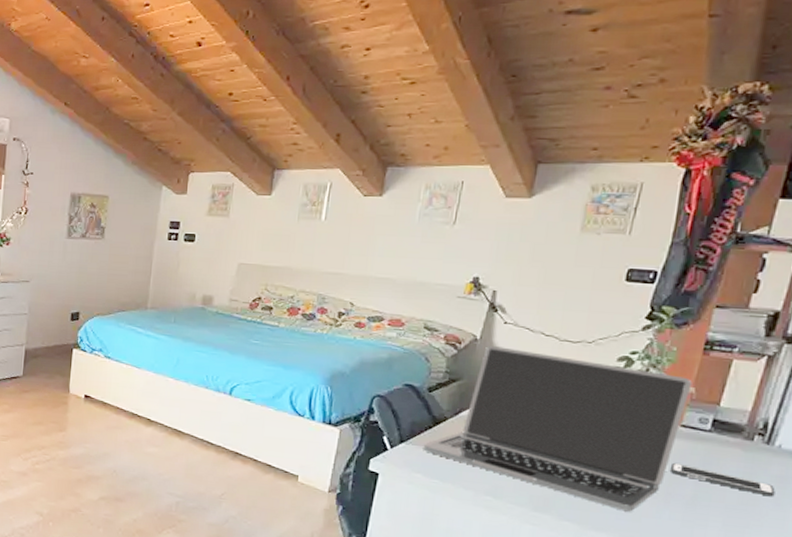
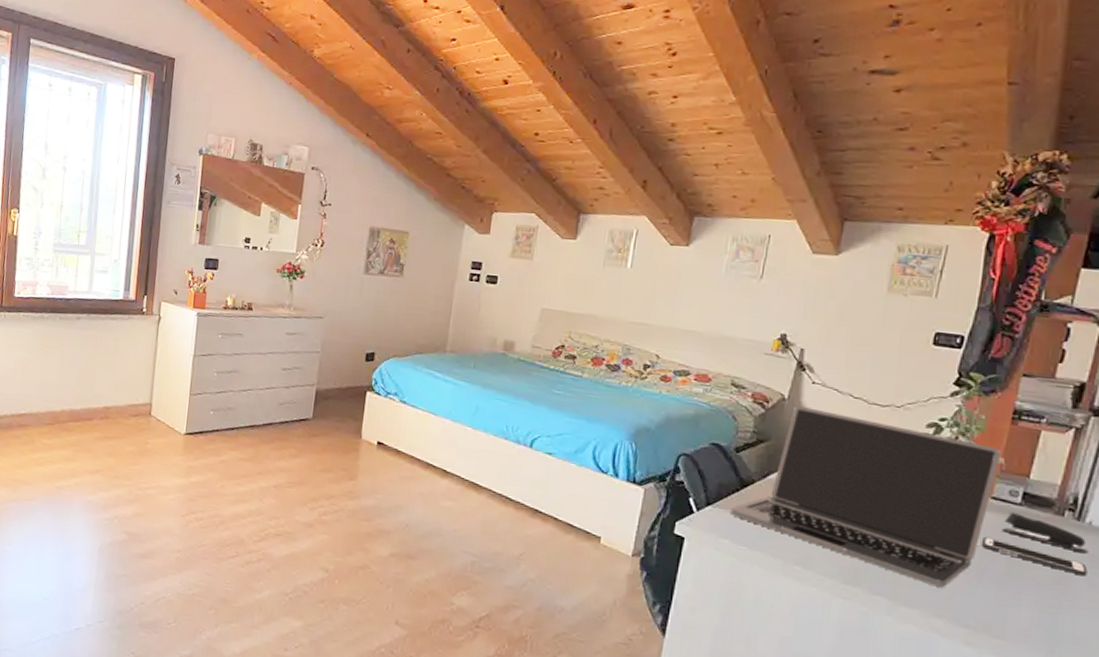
stapler: none [691,439,778,476] -> present [1003,512,1089,554]

